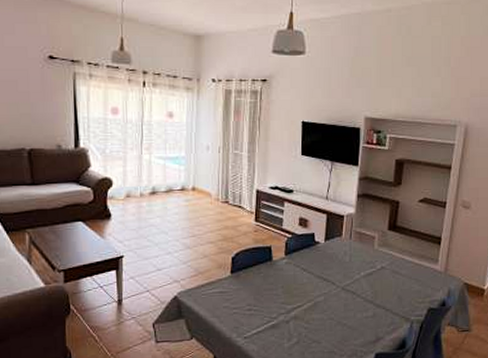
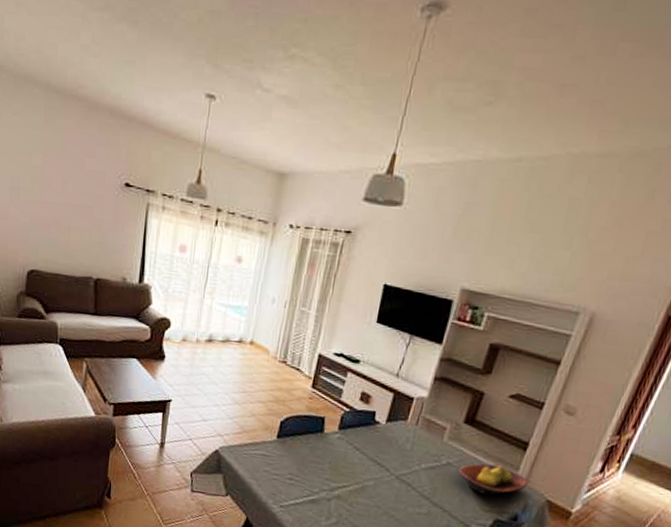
fruit bowl: none [391,260,448,289] -> present [458,463,529,495]

